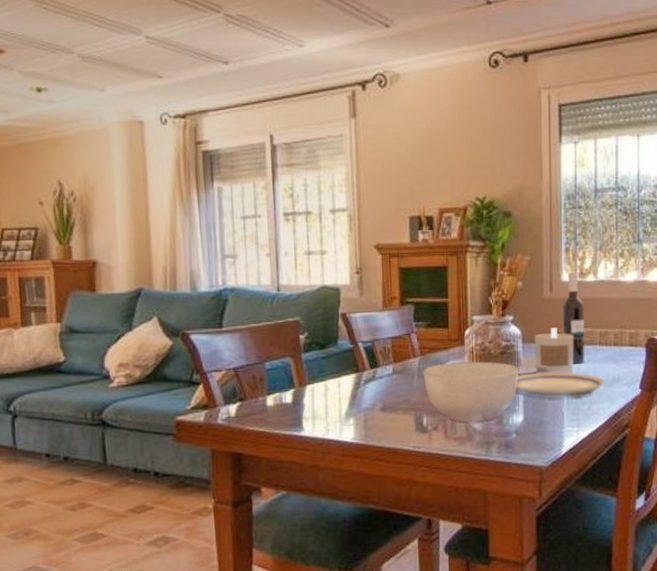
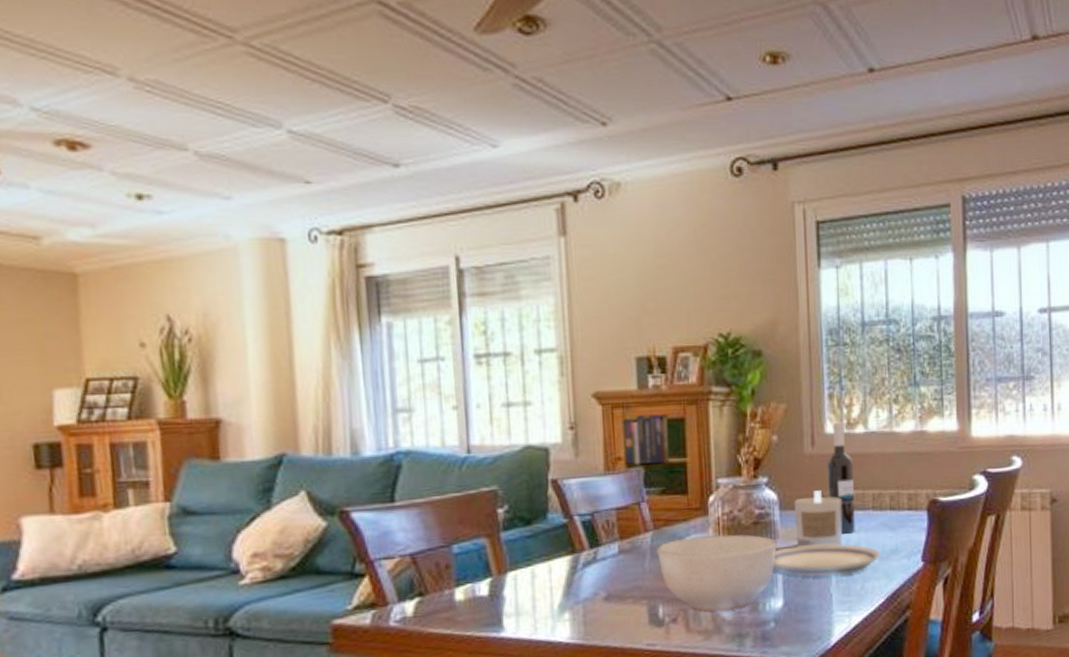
books: none [399,263,435,304] -> present [624,414,670,466]

